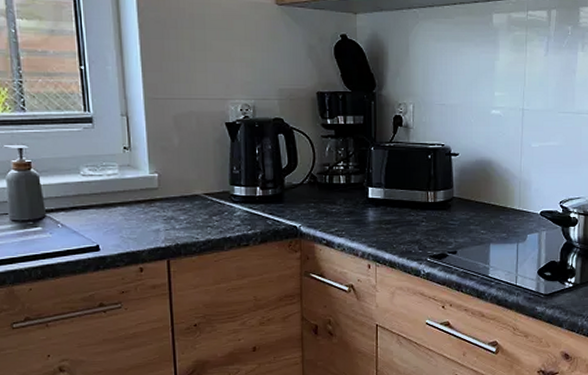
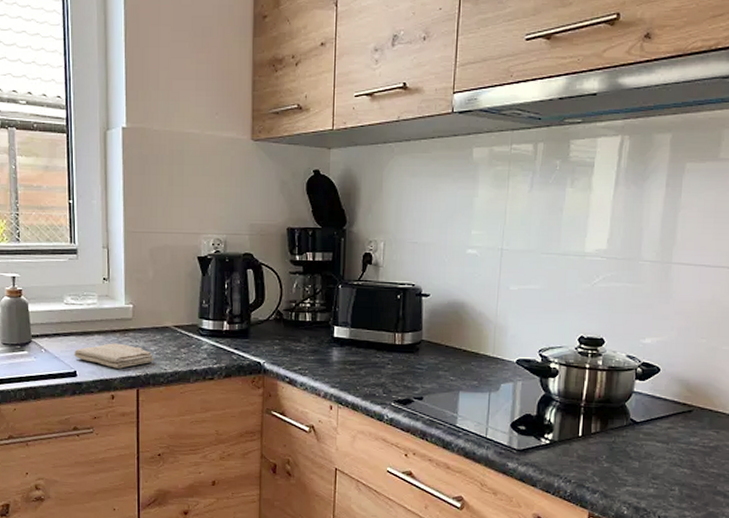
washcloth: none [95,214,185,240] -> present [74,343,154,369]

